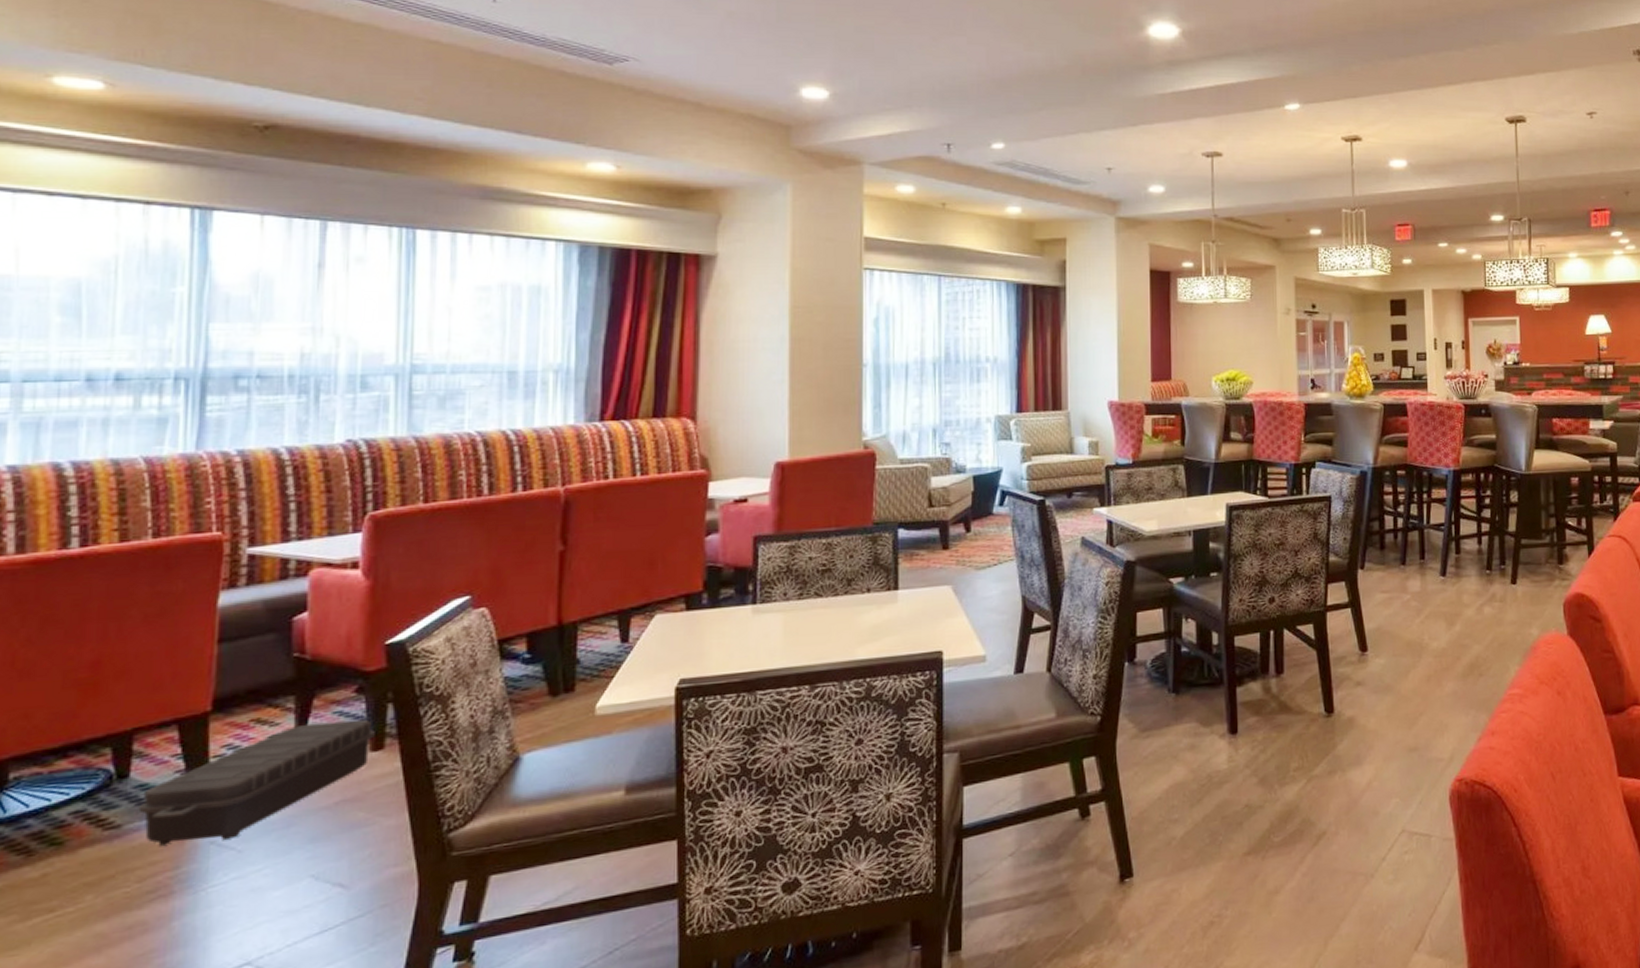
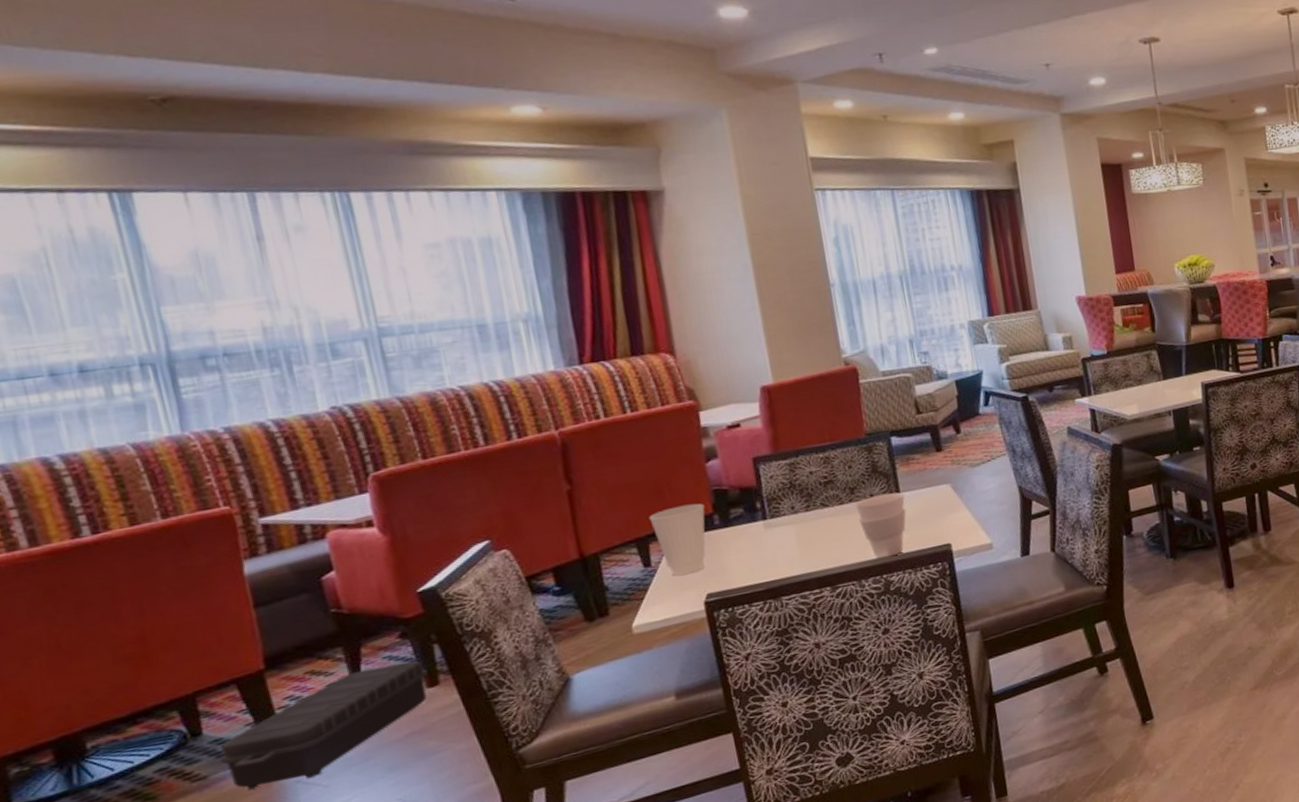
cup: none [637,578,696,656] -> present [649,503,706,577]
cup: none [849,589,903,660] -> present [854,492,907,559]

